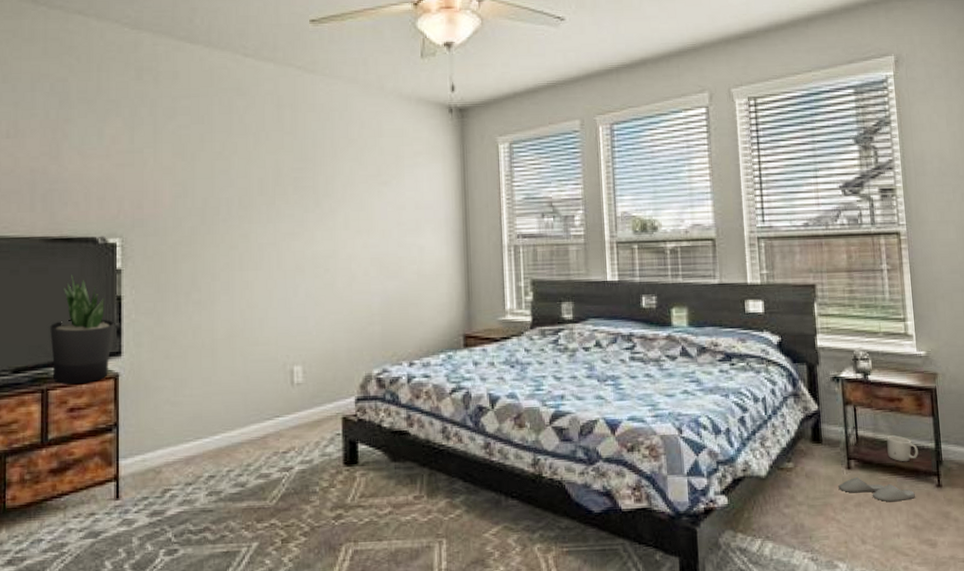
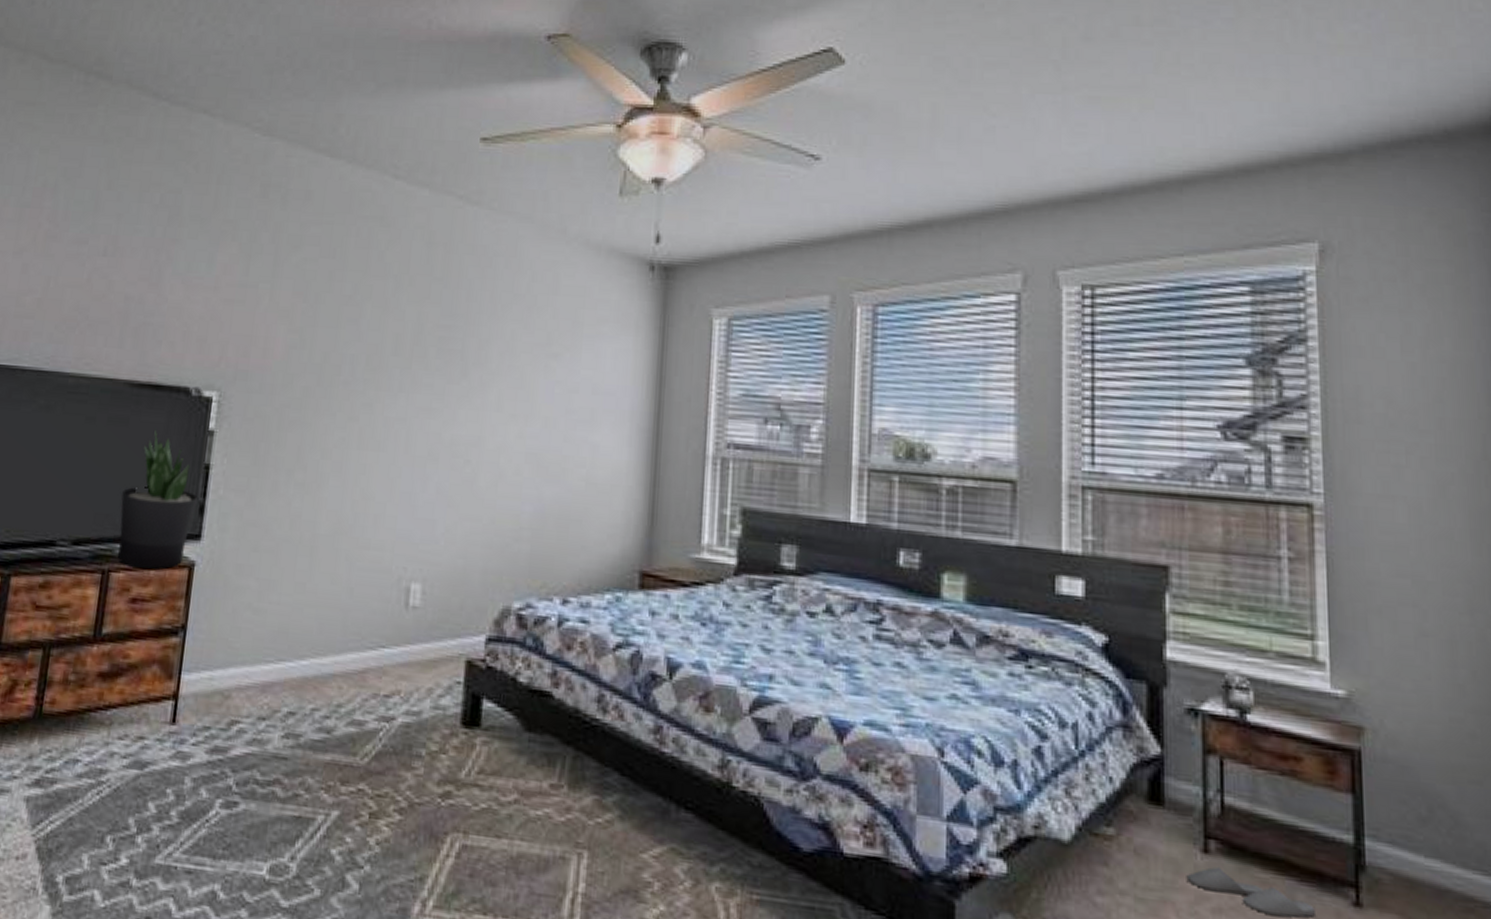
mug: present [886,435,918,462] -> none [1272,812,1325,858]

